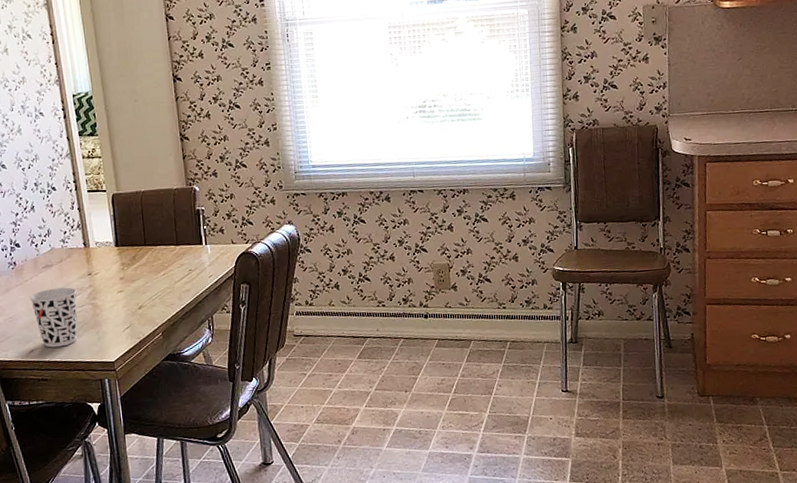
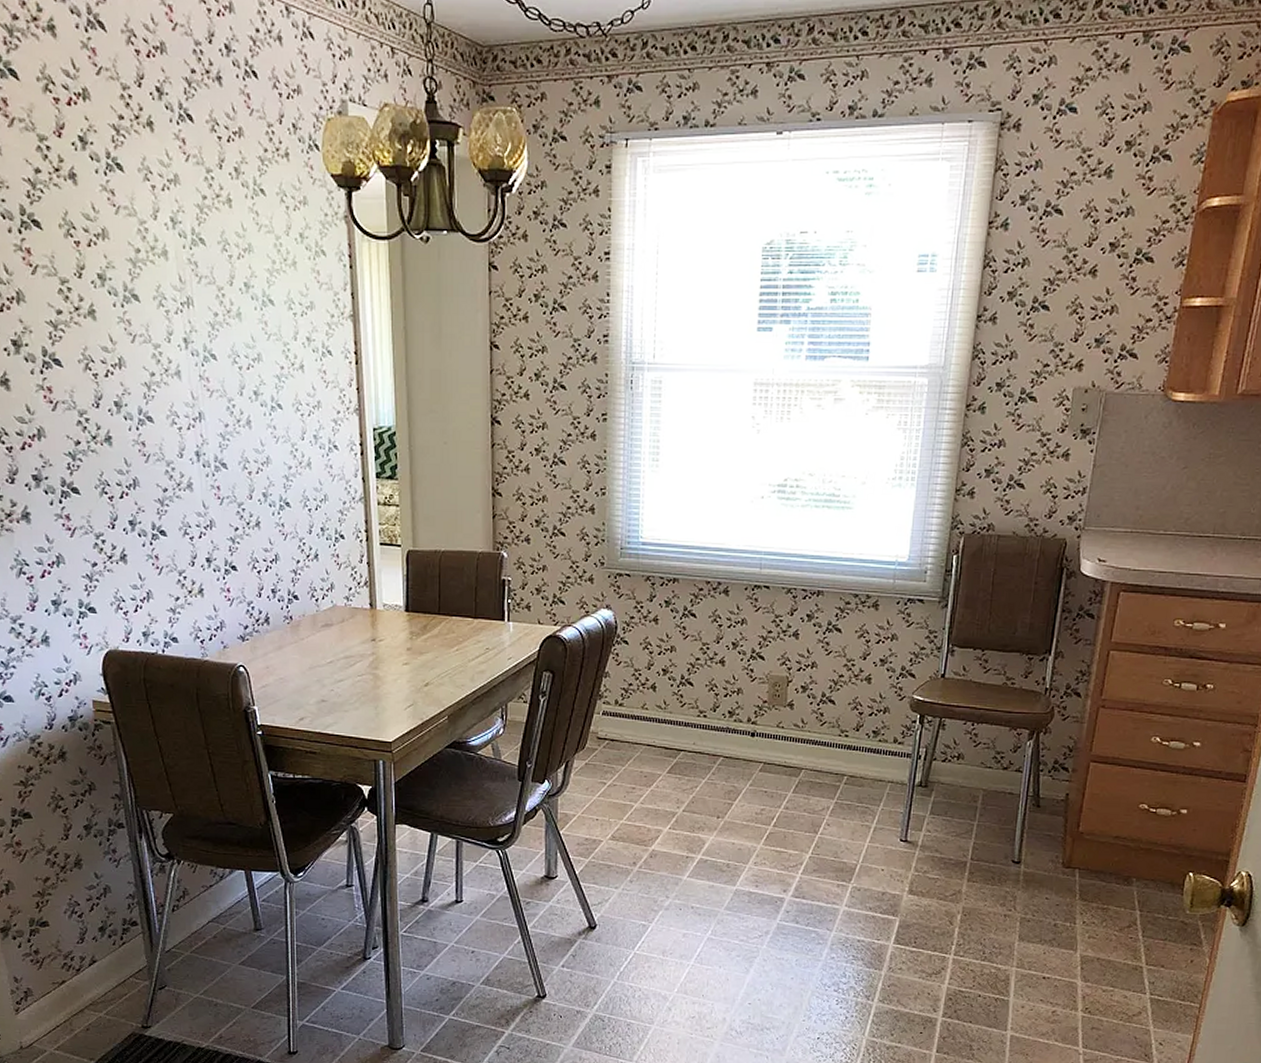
cup: present [29,287,78,348] -> none [304,651,357,718]

